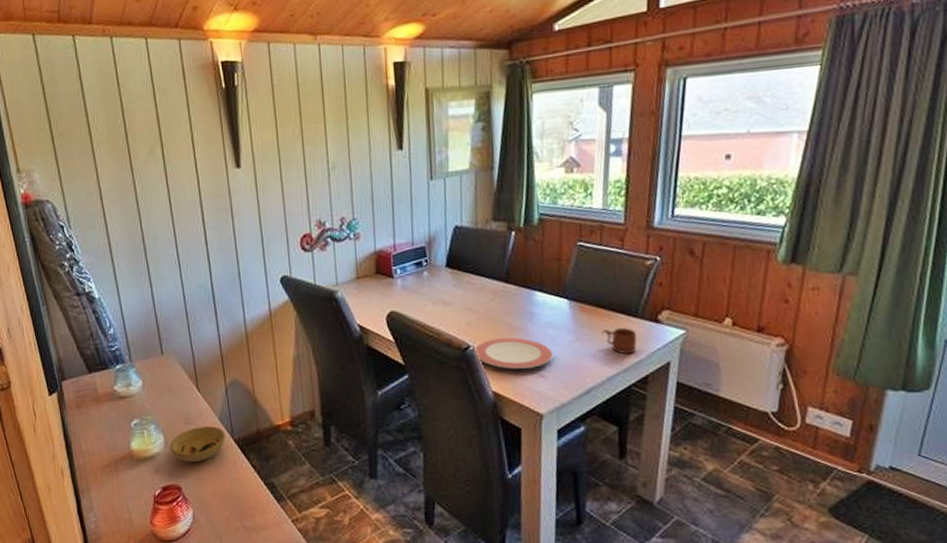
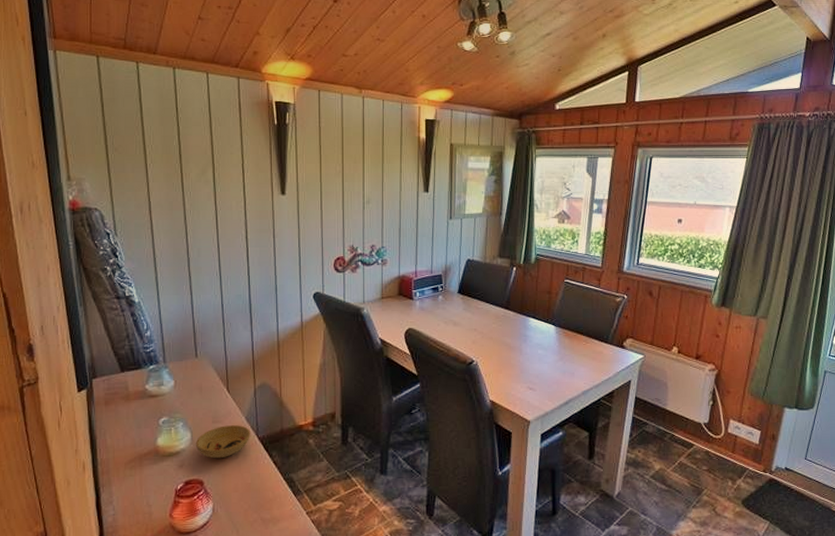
plate: present [474,337,553,369] -> none [477,355,541,382]
mug: present [602,328,637,355] -> none [580,351,607,373]

